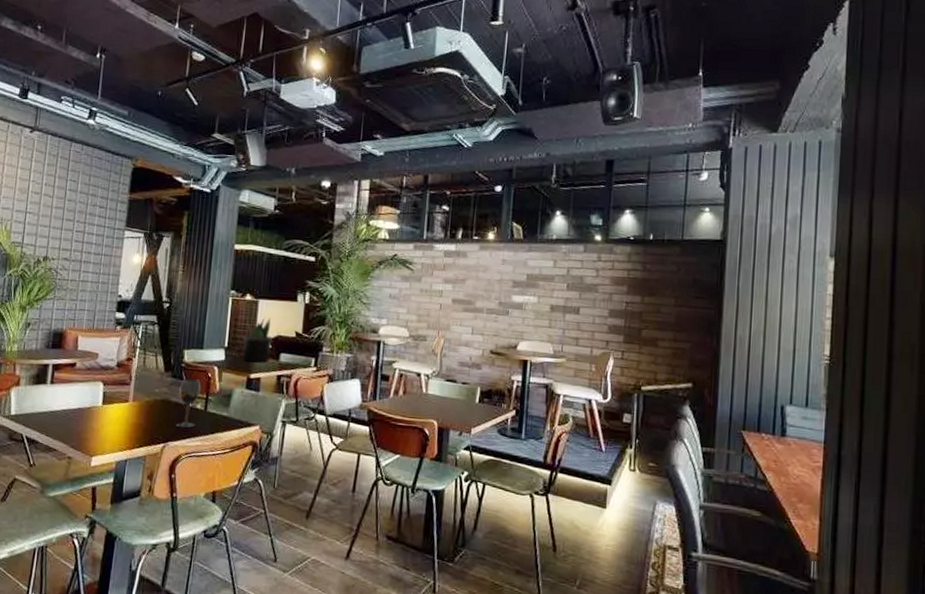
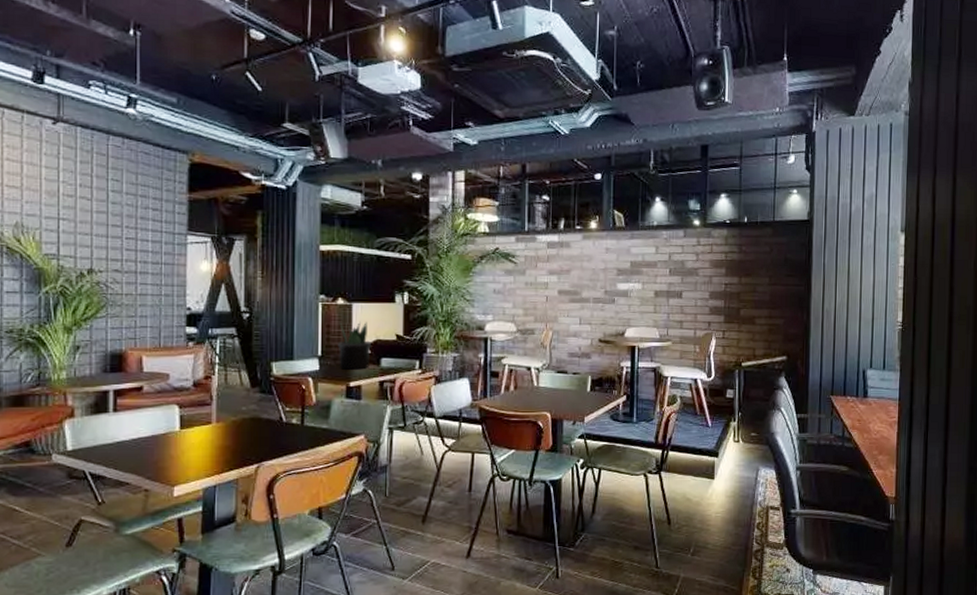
wine glass: present [176,378,201,428] -> none [270,393,295,446]

